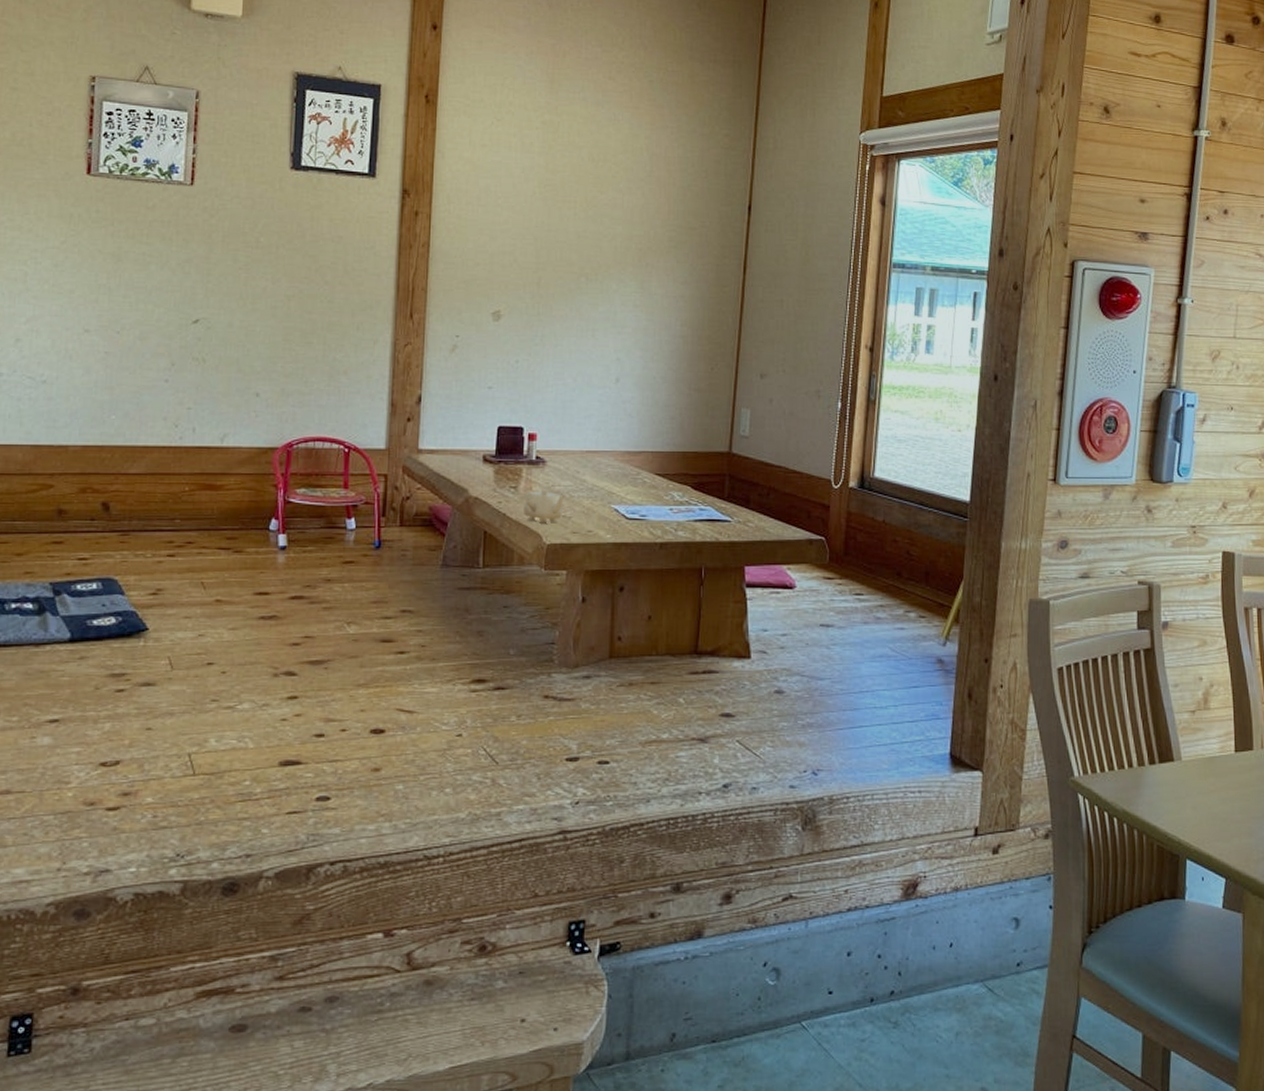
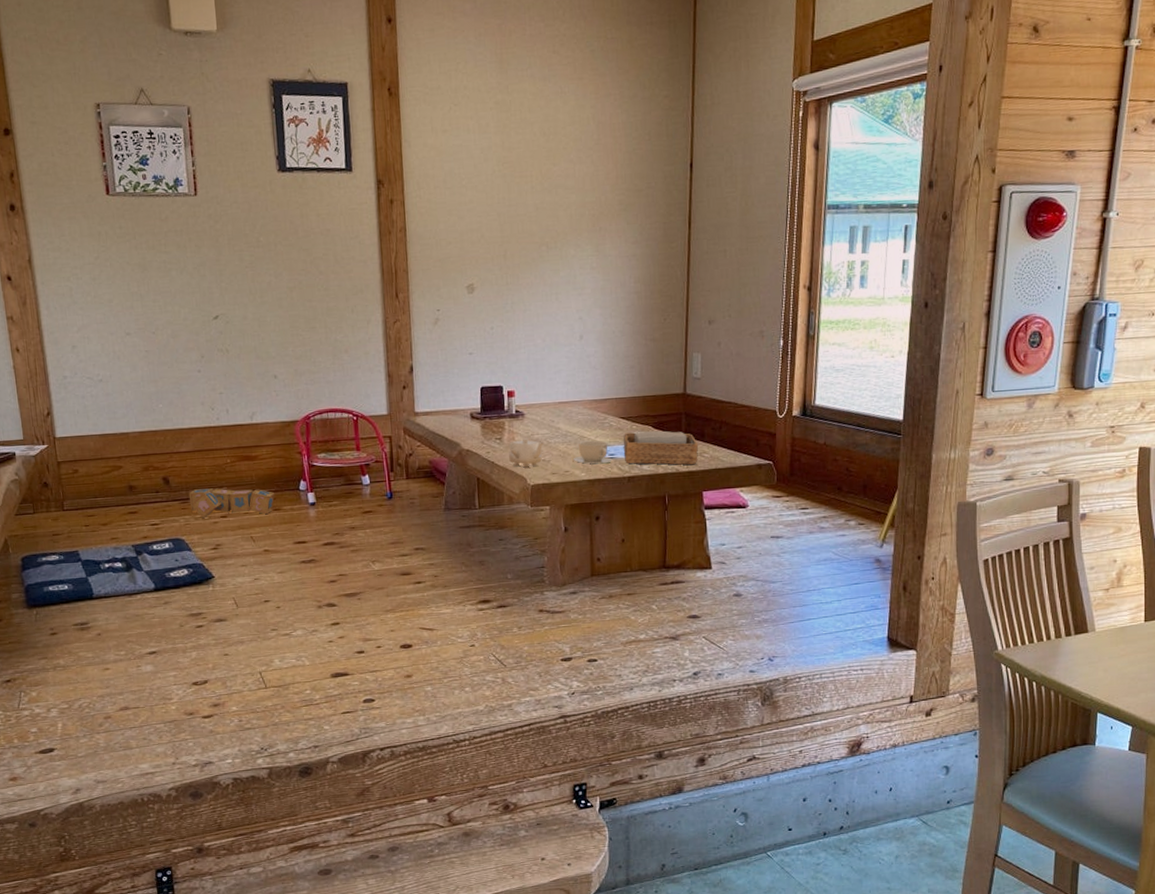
toy blocks: none [130,520,239,557] -> present [188,488,275,519]
teacup: none [597,497,644,524] -> present [572,440,613,464]
napkin holder: none [657,492,742,535] -> present [623,430,698,466]

